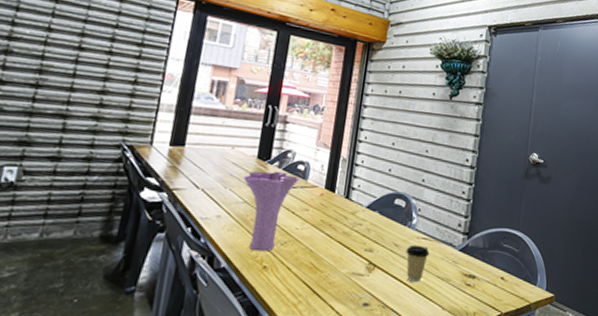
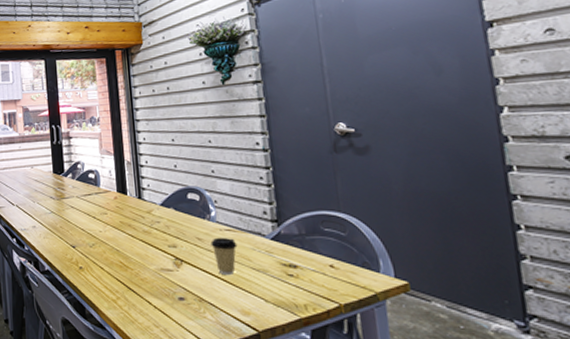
vase: present [243,171,300,252] -> none [45,181,93,254]

